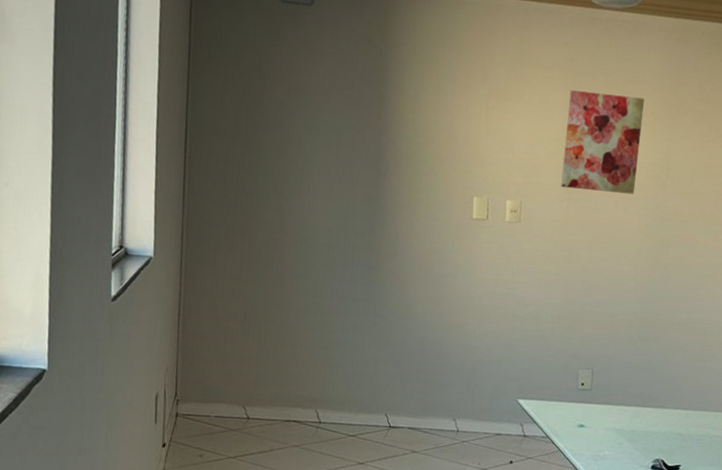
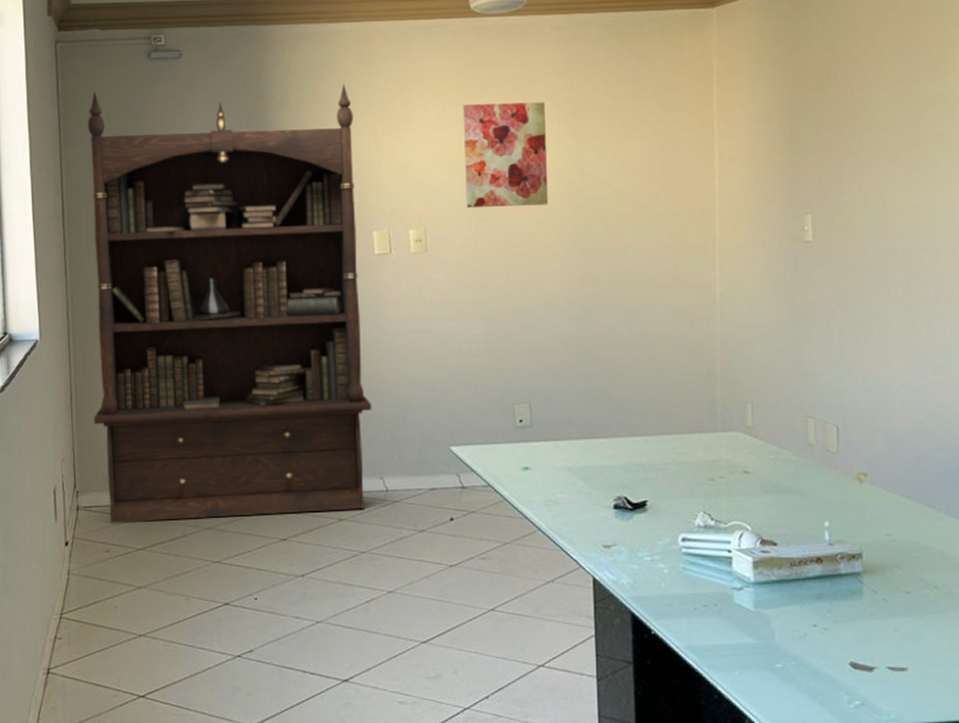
bookcase: none [198,25,469,445] -> present [88,83,372,523]

